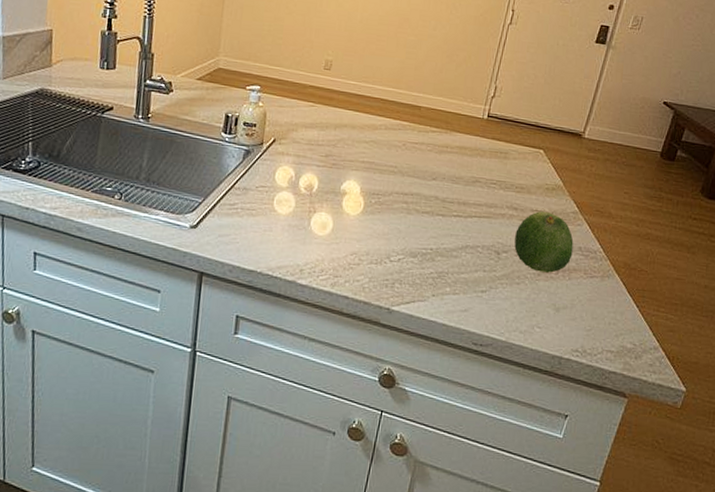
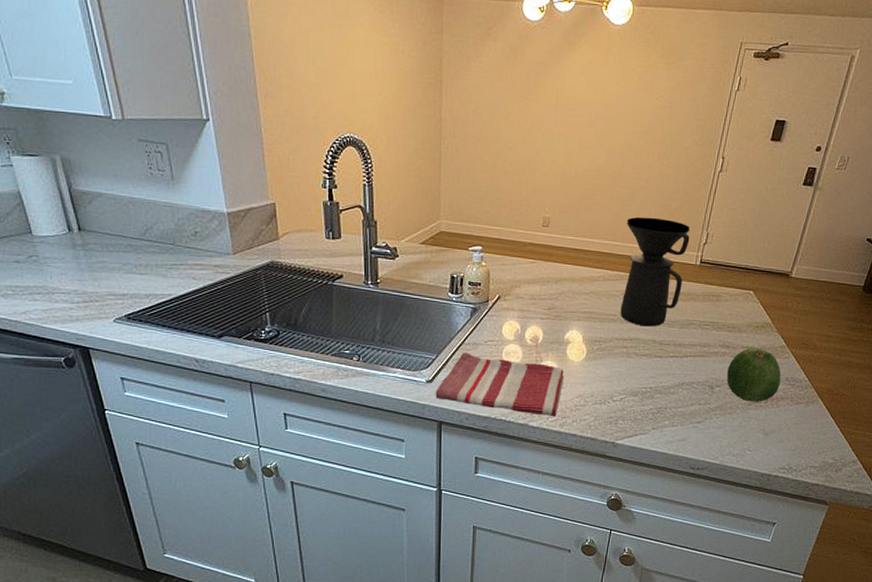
dish towel: none [198,197,339,275] -> present [435,352,565,417]
coffee maker: none [401,65,478,182] -> present [620,216,690,327]

